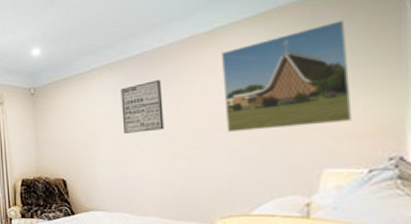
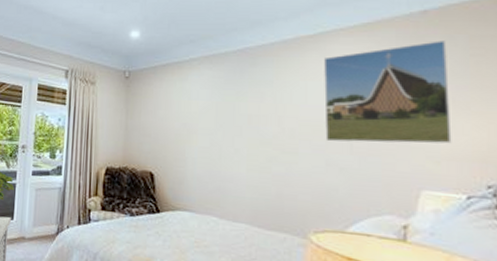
wall art: present [121,80,164,134] -> none [218,78,262,131]

